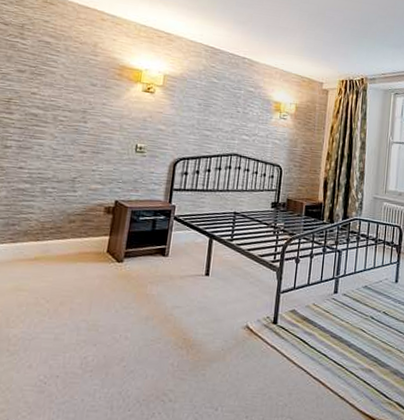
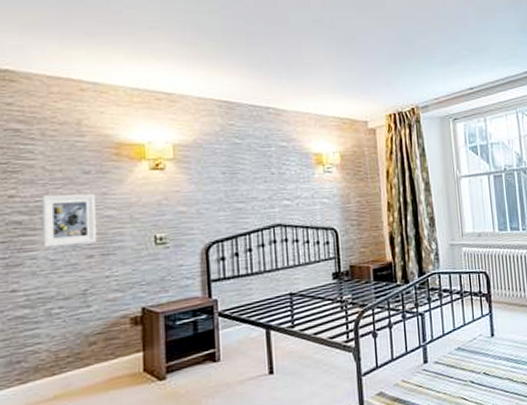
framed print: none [50,97,97,142] -> present [42,193,98,248]

